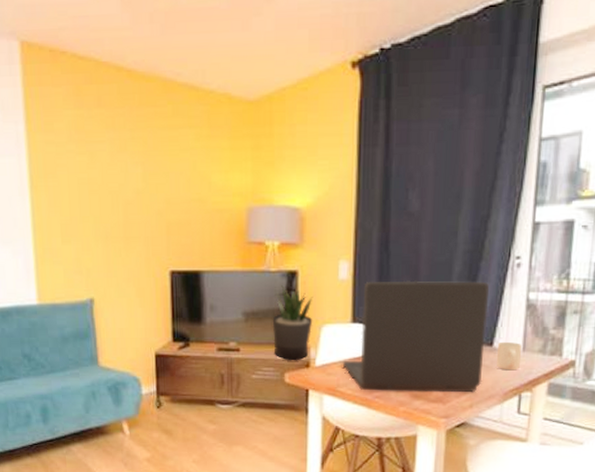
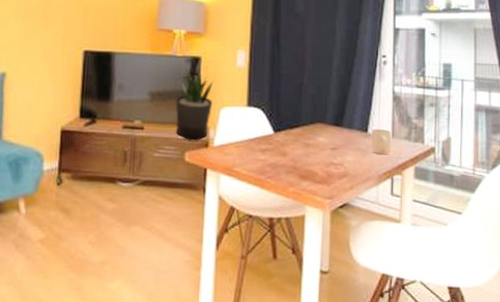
laptop: present [342,280,489,392] -> none [238,70,363,174]

